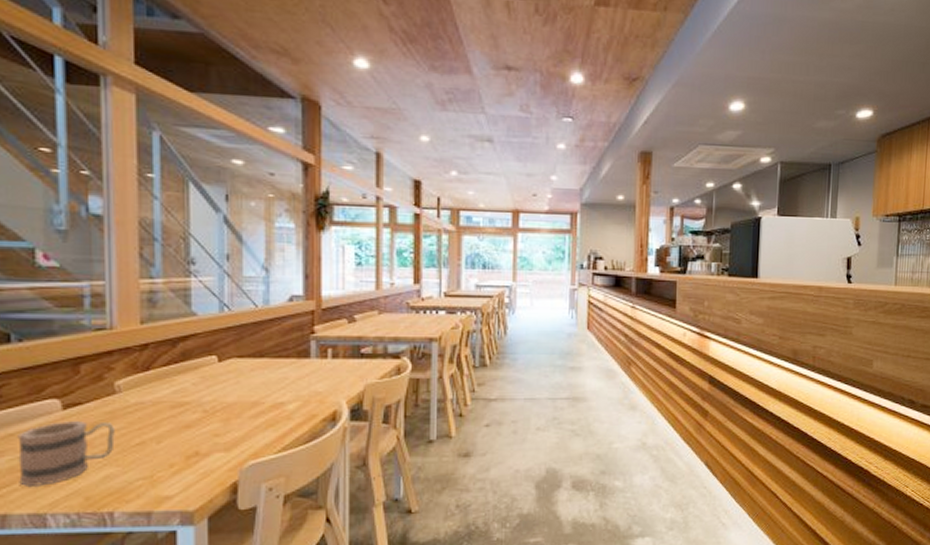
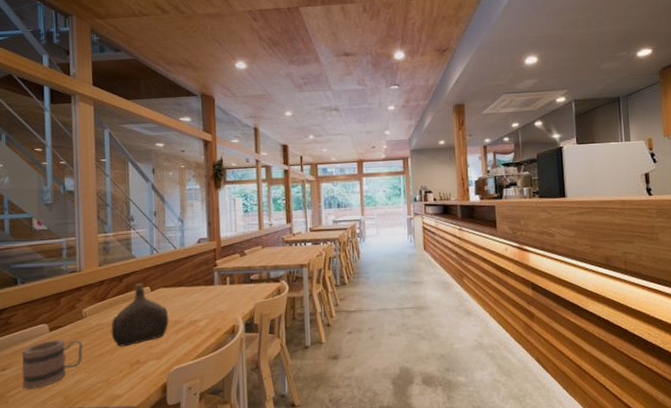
water jug: none [158,351,244,433] -> present [111,284,169,347]

